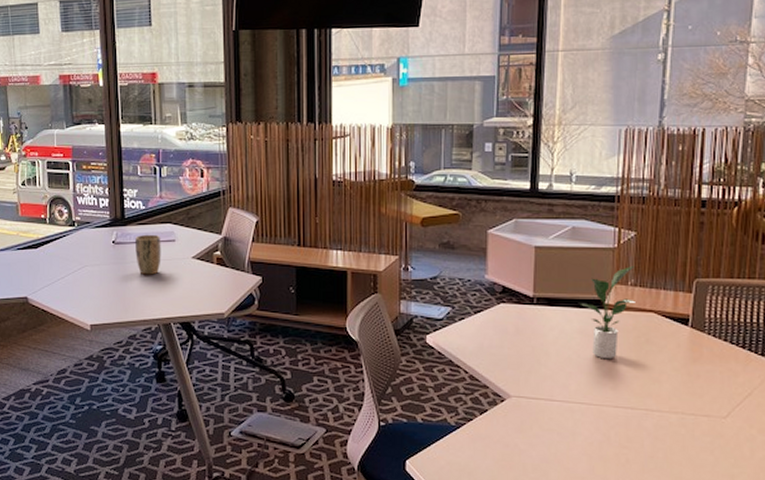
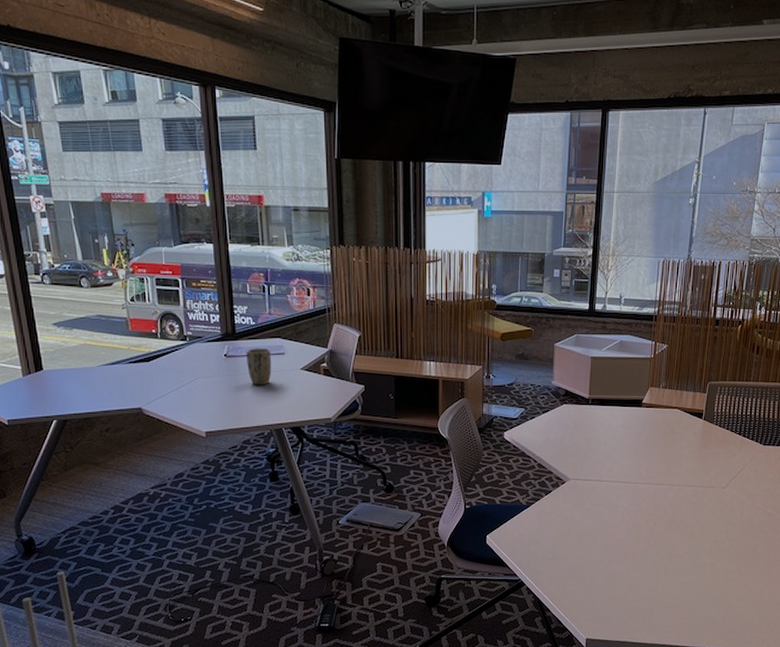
potted plant: present [580,265,637,359] -> none [624,371,666,447]

